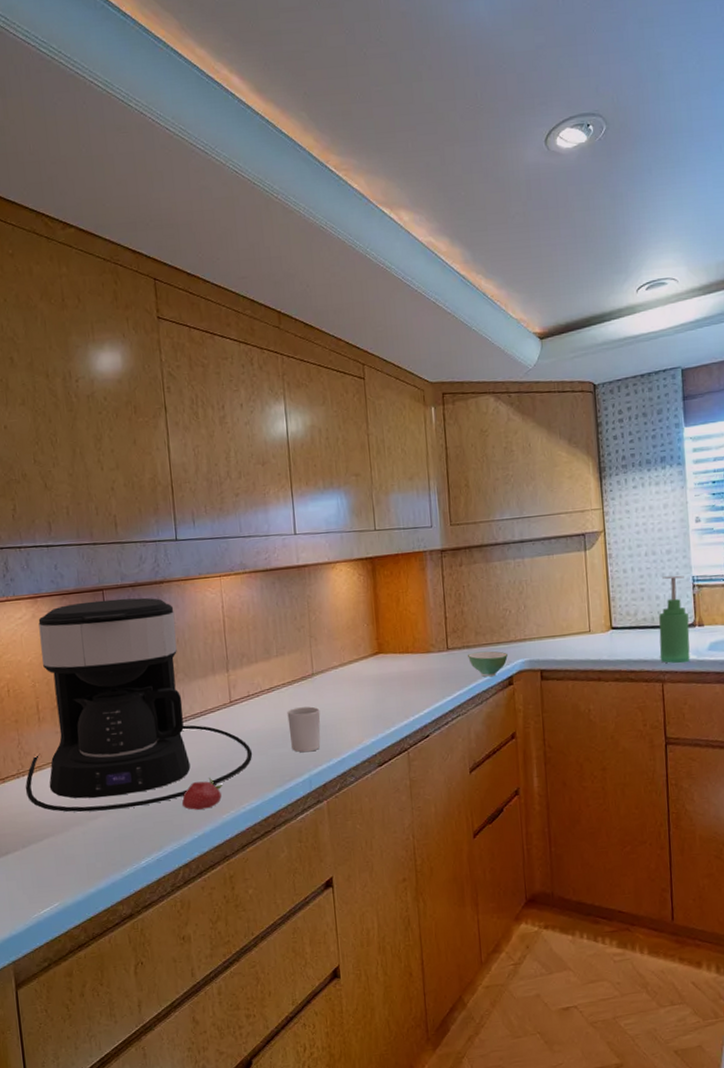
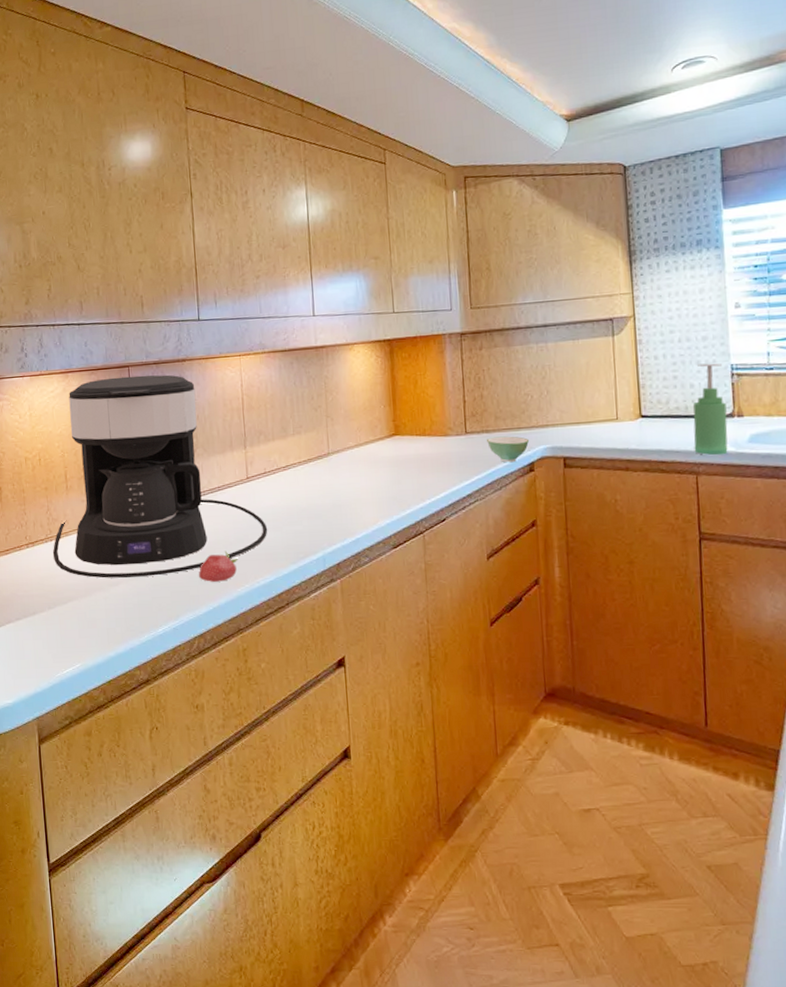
mug: present [287,706,321,753] -> none [302,485,336,531]

